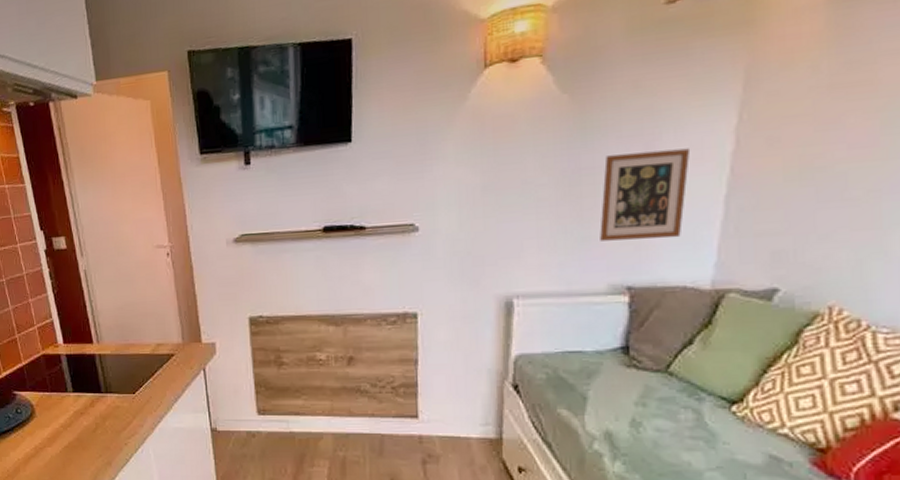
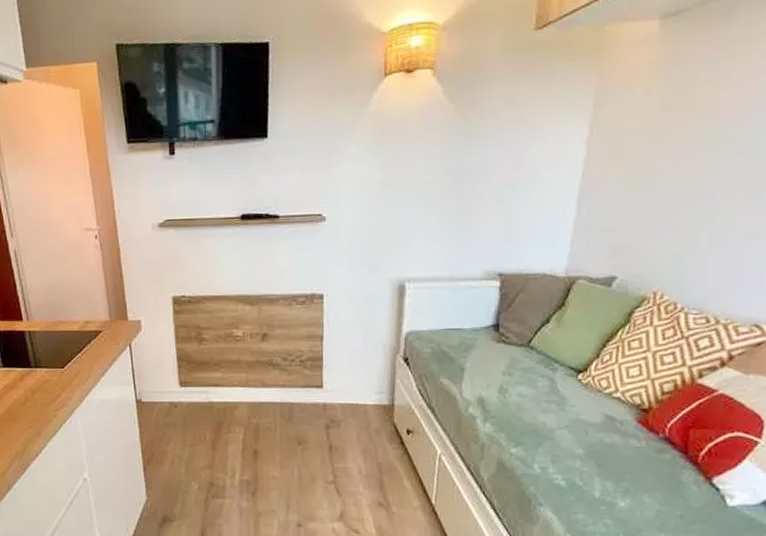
picture frame: present [600,148,691,241] -> none [478,155,552,234]

